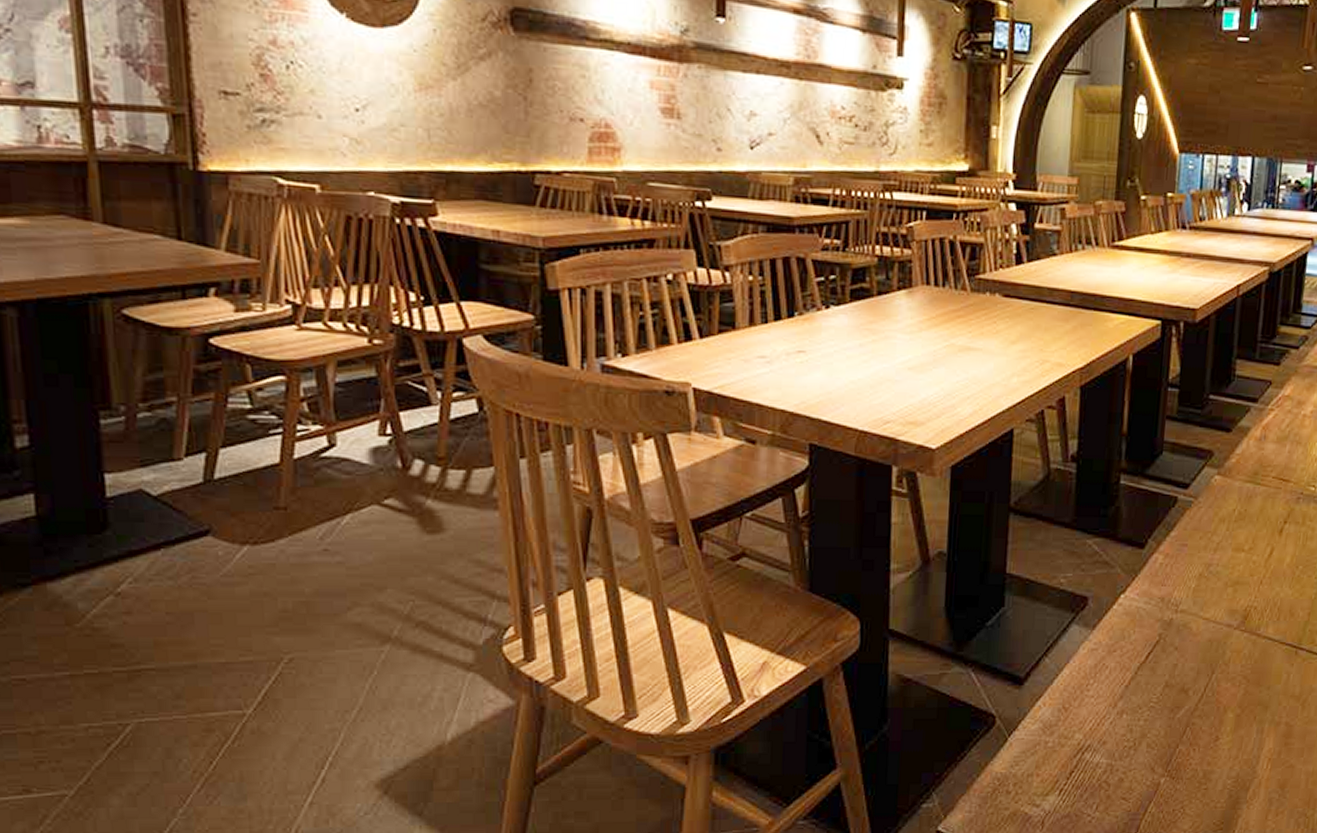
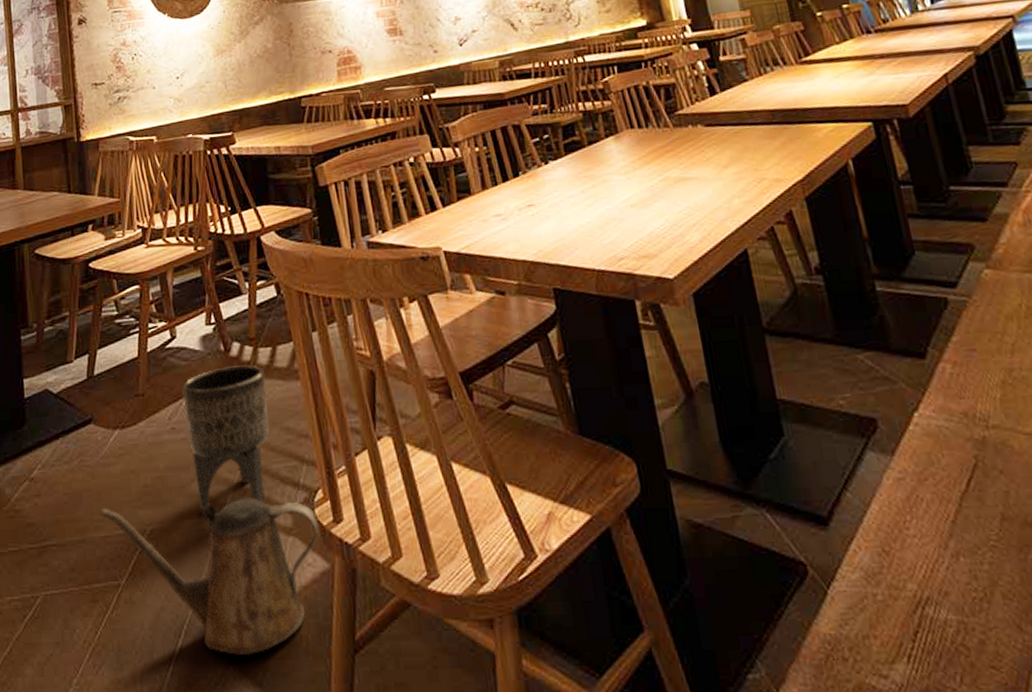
watering can: none [220,631,507,787] -> present [101,498,320,656]
planter: none [341,486,455,640] -> present [182,365,269,509]

